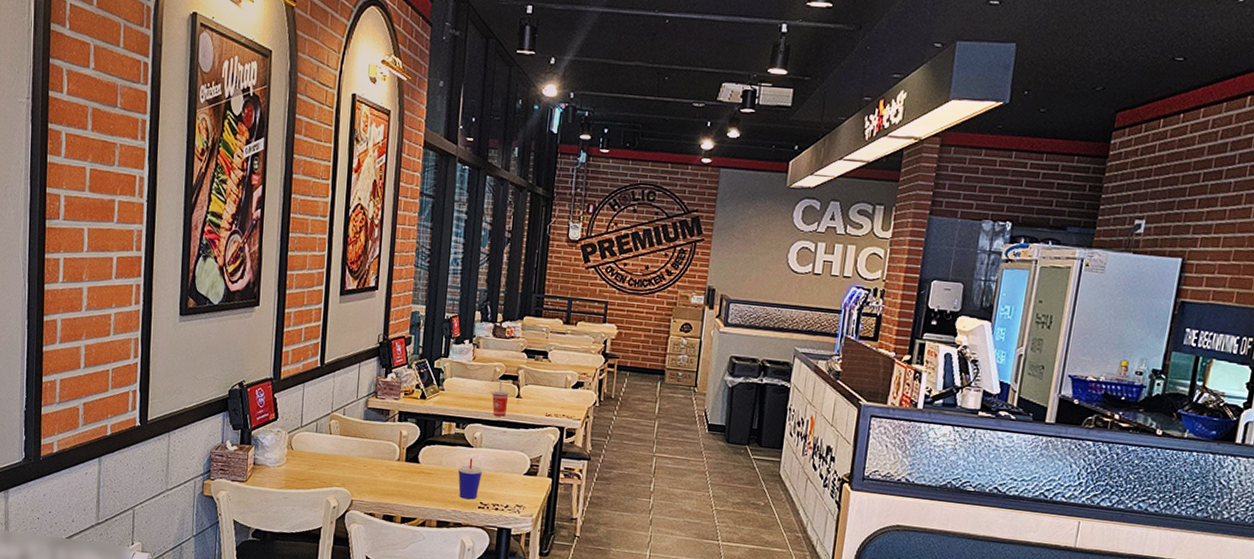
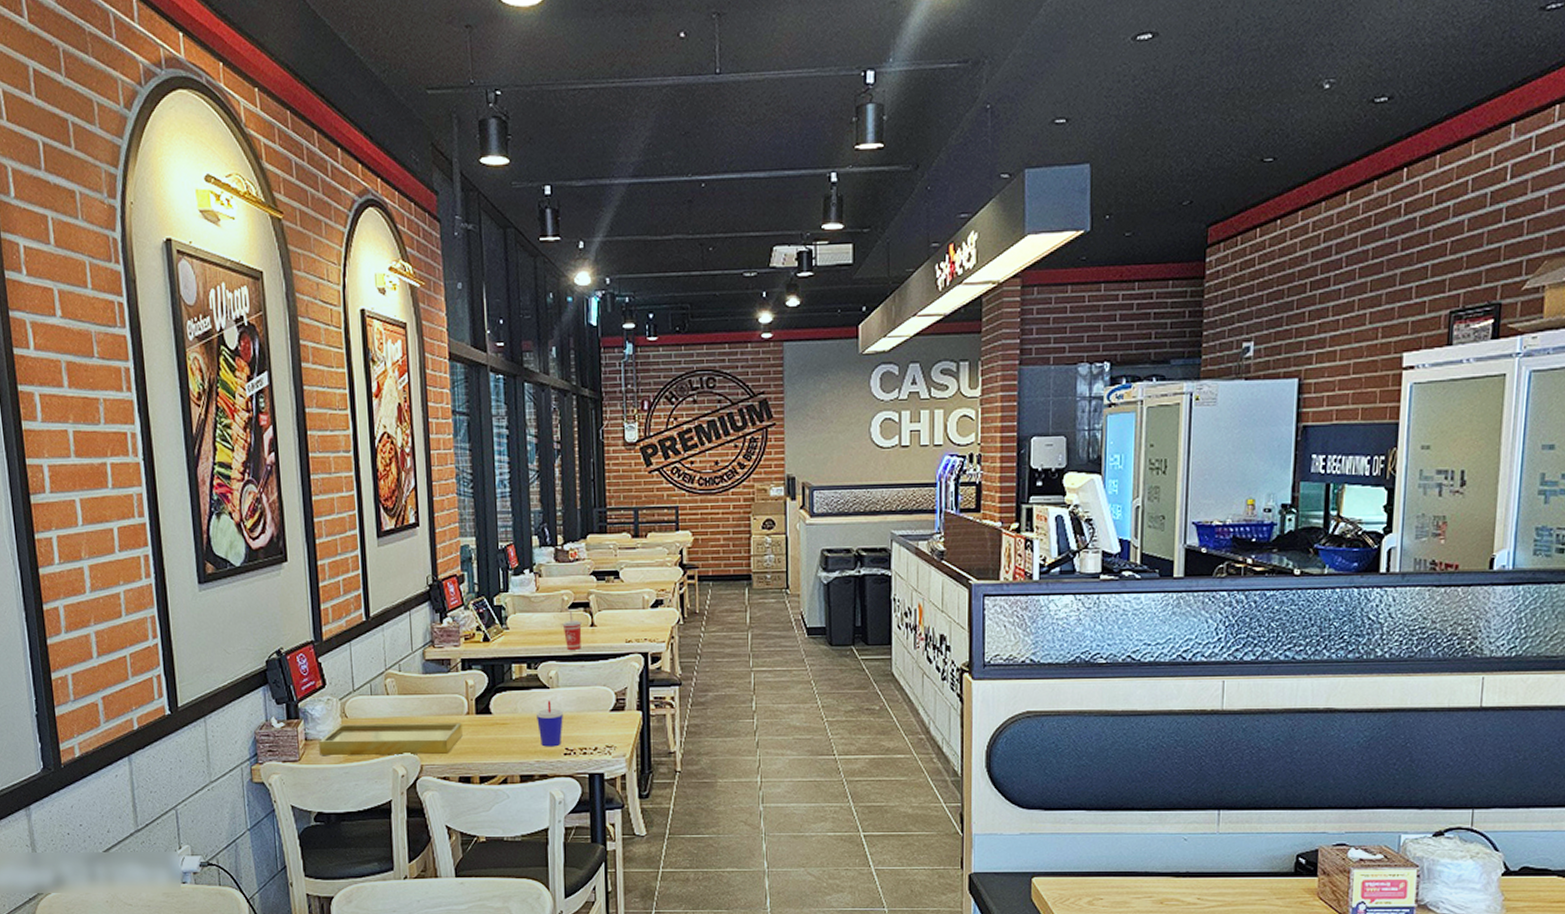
tray: none [264,454,392,493] -> present [319,723,463,755]

